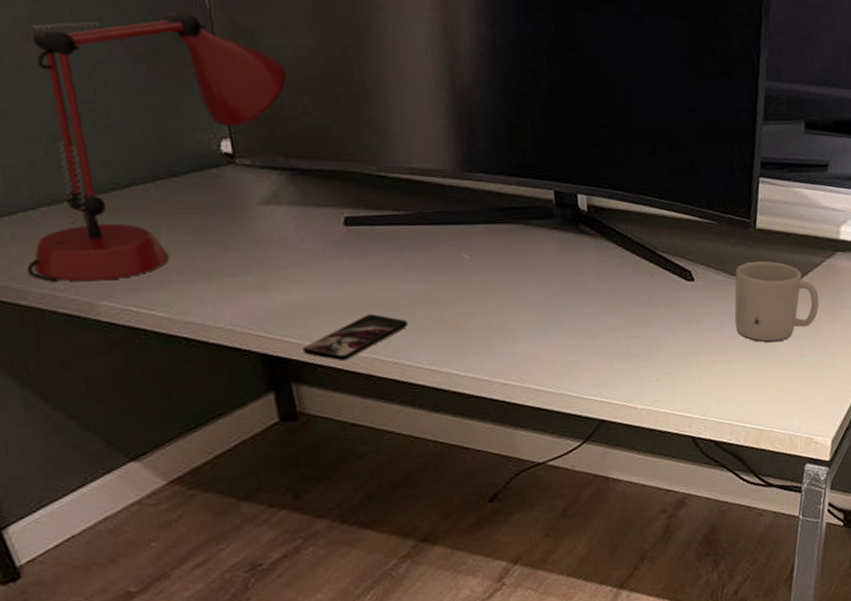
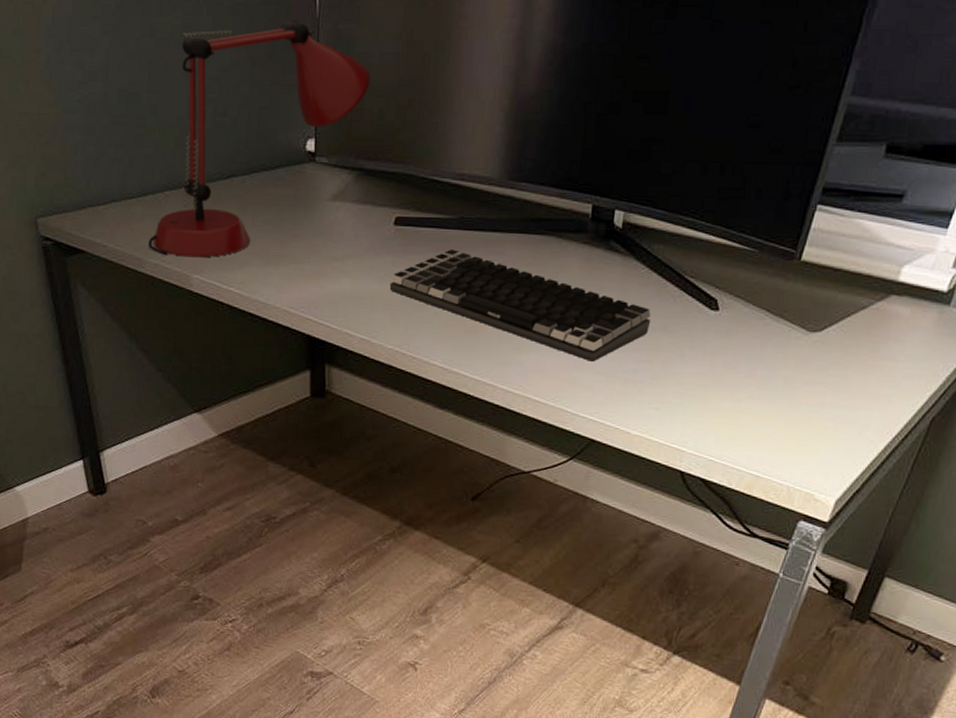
smartphone: present [302,314,409,361] -> none [339,309,432,350]
computer keyboard: none [351,246,634,344] -> present [389,249,651,362]
mug: present [734,260,819,343] -> none [753,296,858,387]

